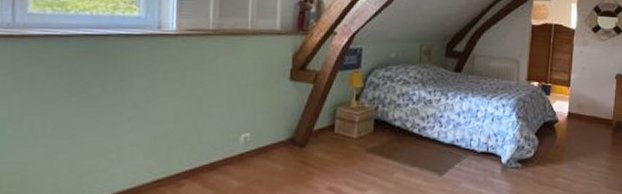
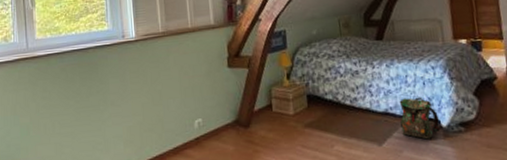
backpack: none [463,132,502,173] -> present [399,96,443,140]

